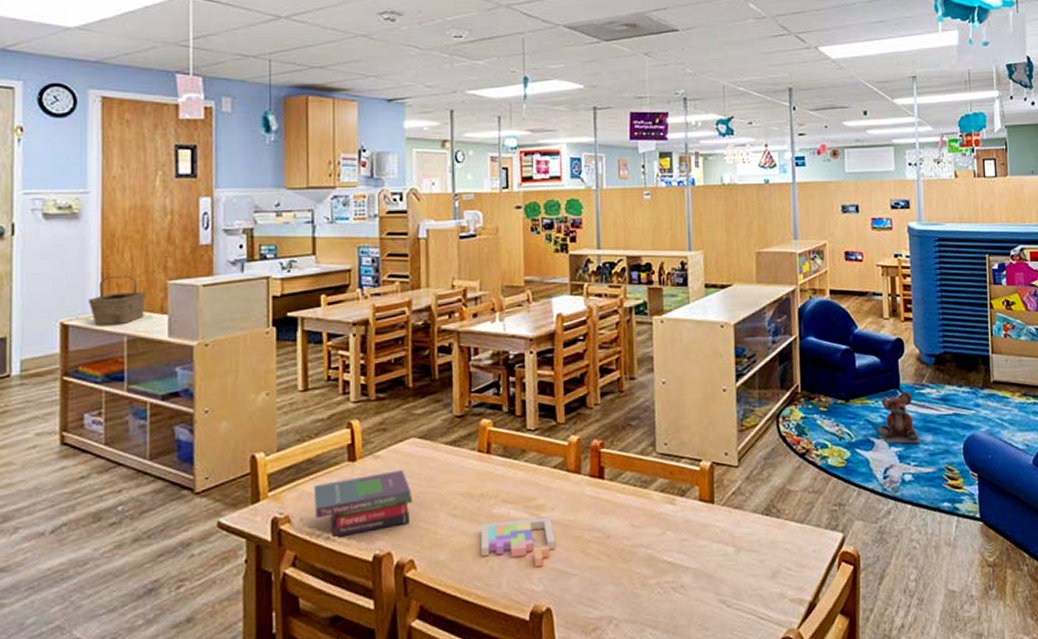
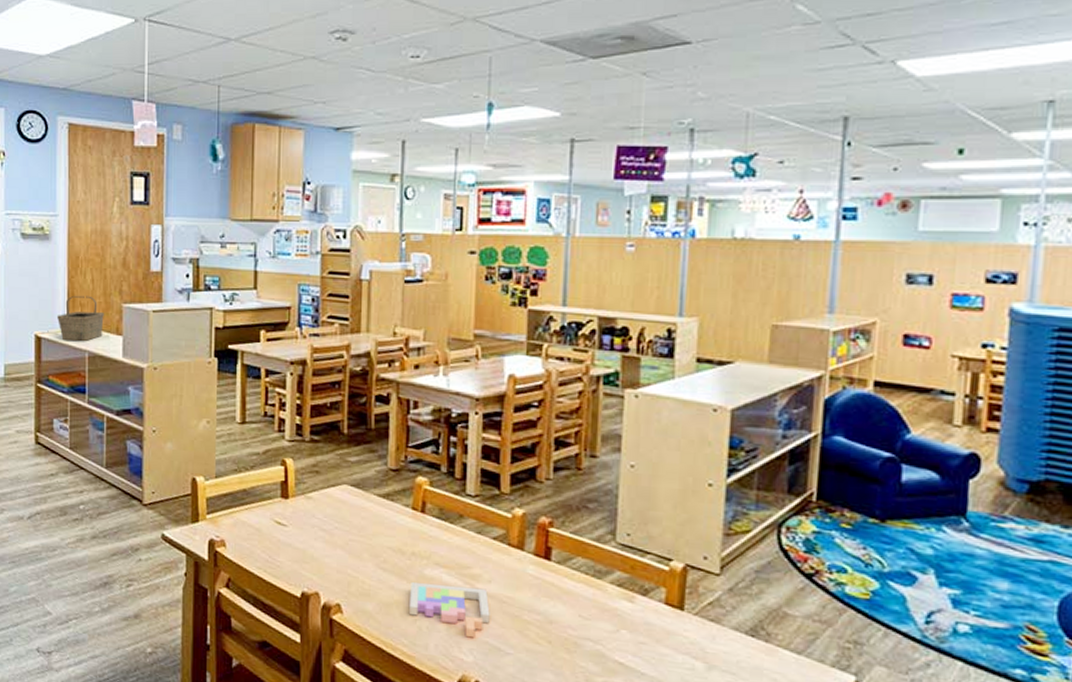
books: present [313,470,412,538] -> none [247,514,342,569]
stuffed animal: present [876,391,922,444] -> none [922,521,992,589]

